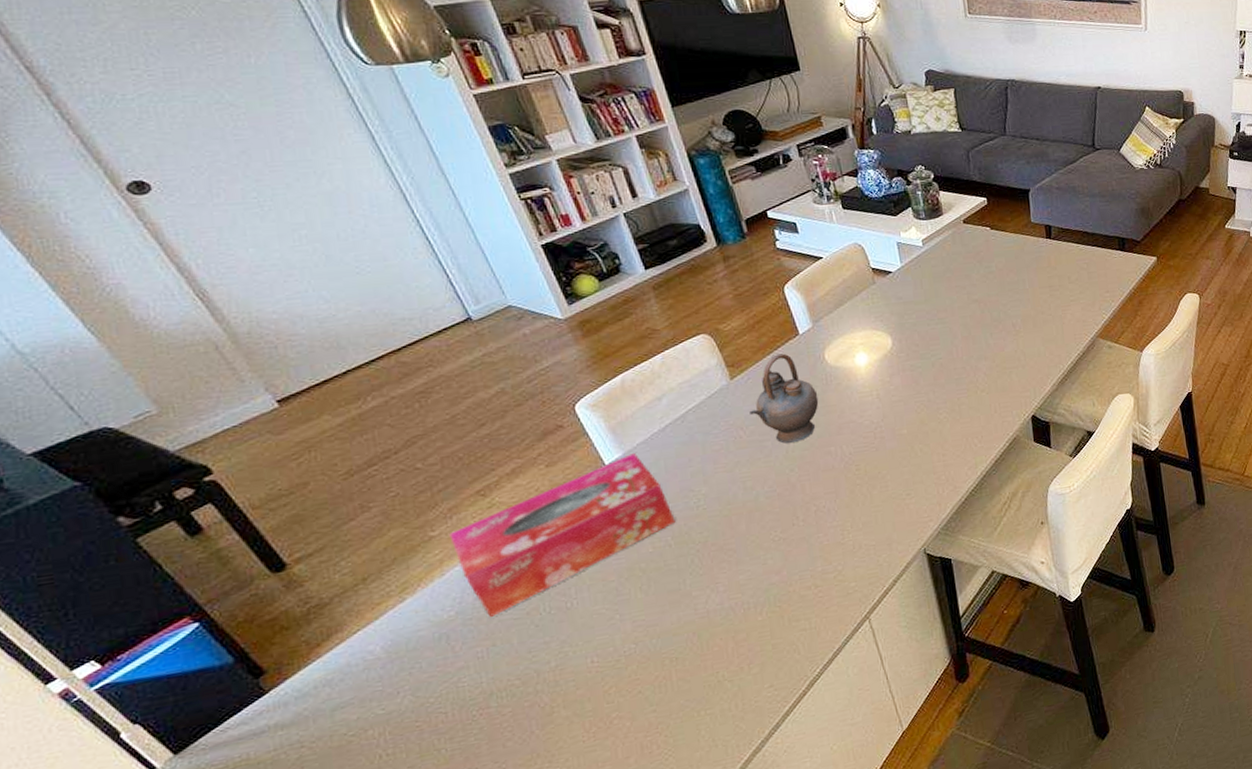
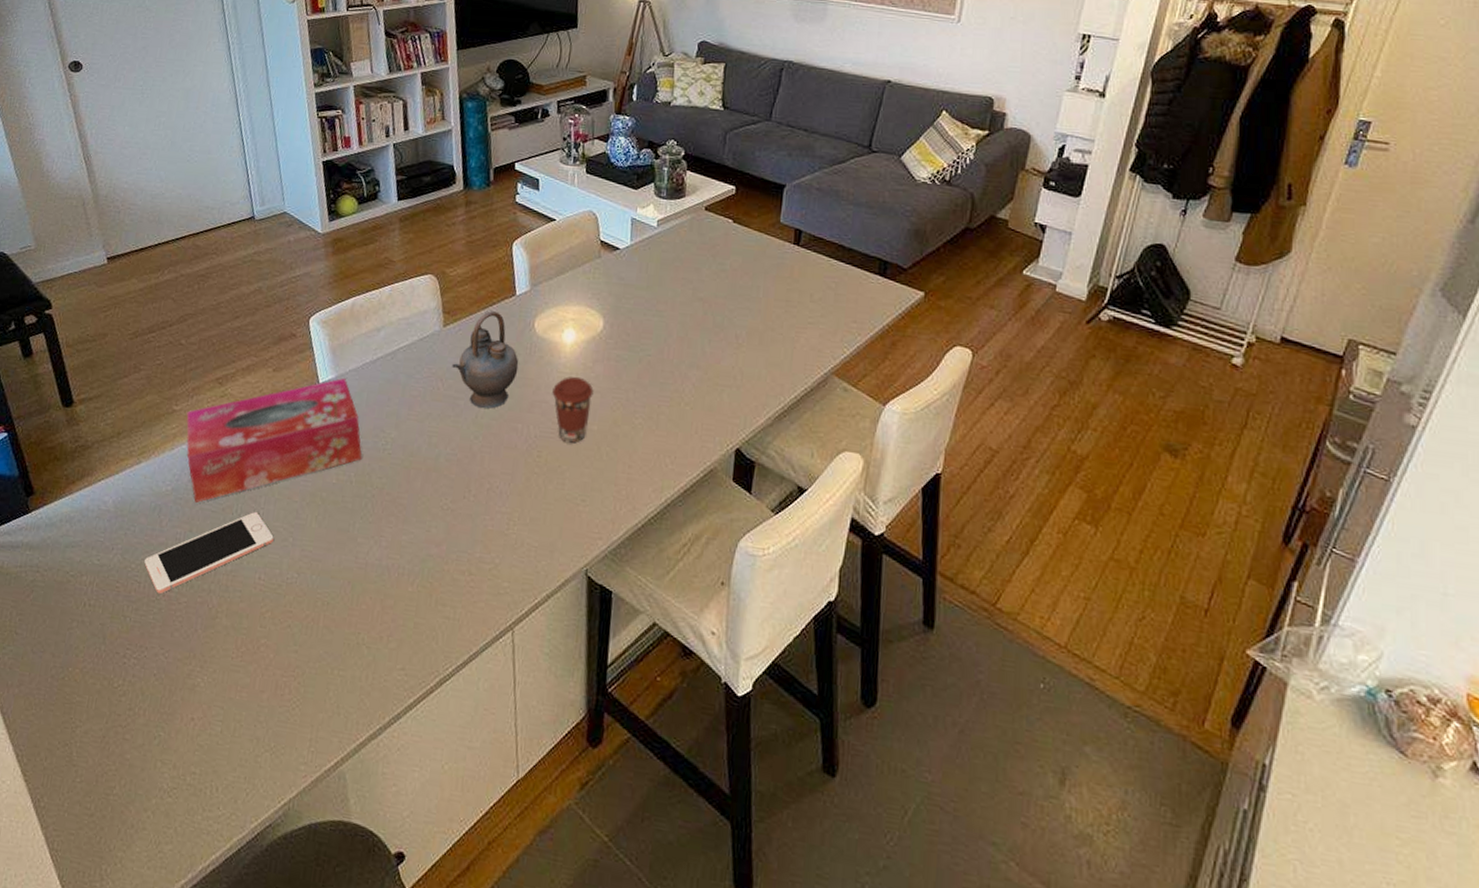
cell phone: none [445,603,598,716] -> present [144,511,274,594]
coffee cup: none [856,392,898,451] -> present [552,376,594,443]

